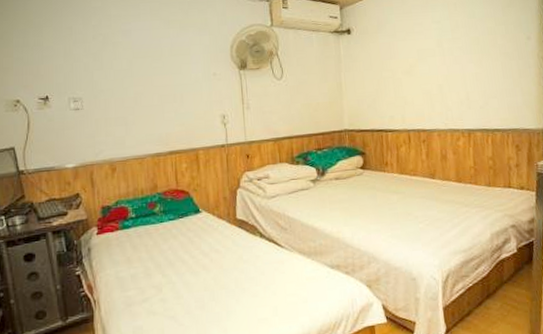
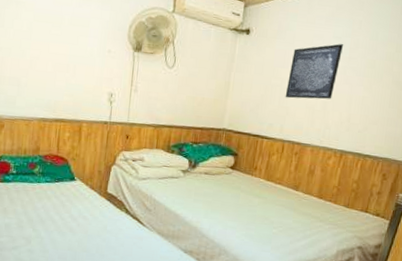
wall art: none [397,27,446,88] -> present [285,44,344,99]

